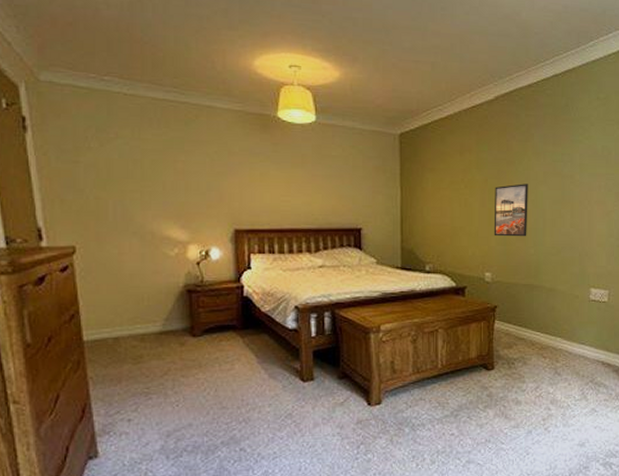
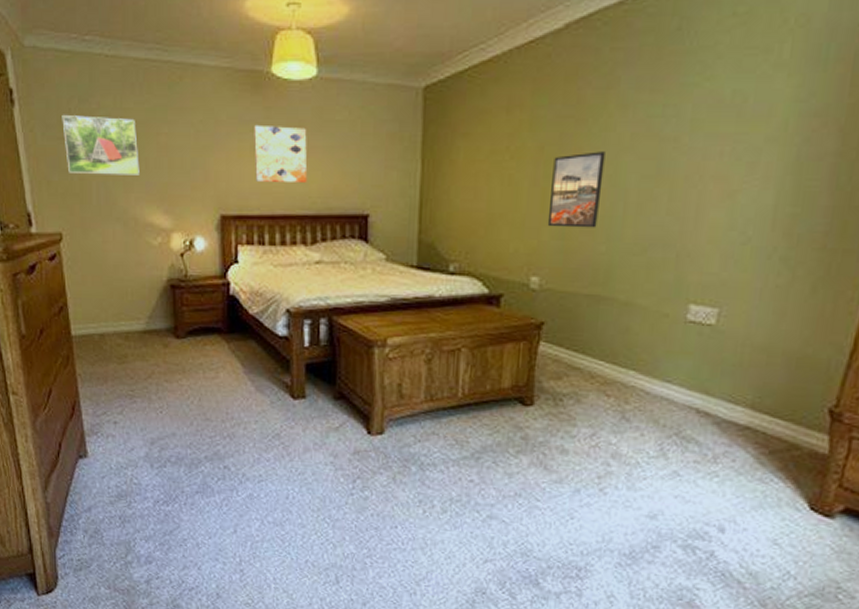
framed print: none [78,142,157,196] -> present [62,115,140,175]
wall art: none [263,156,310,204] -> present [254,124,308,184]

